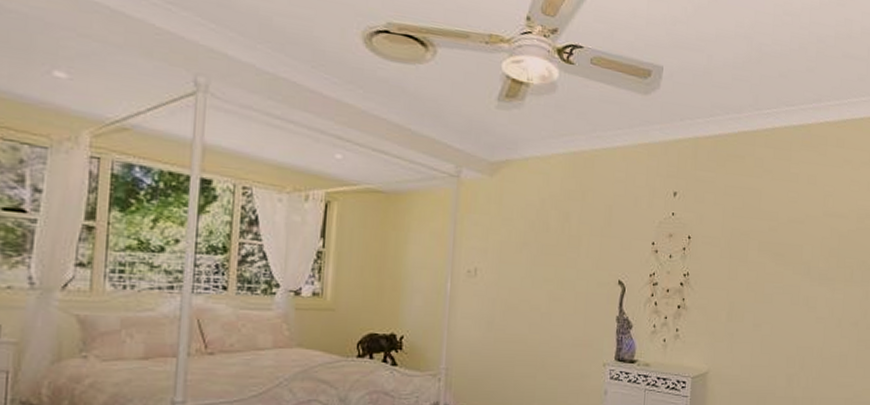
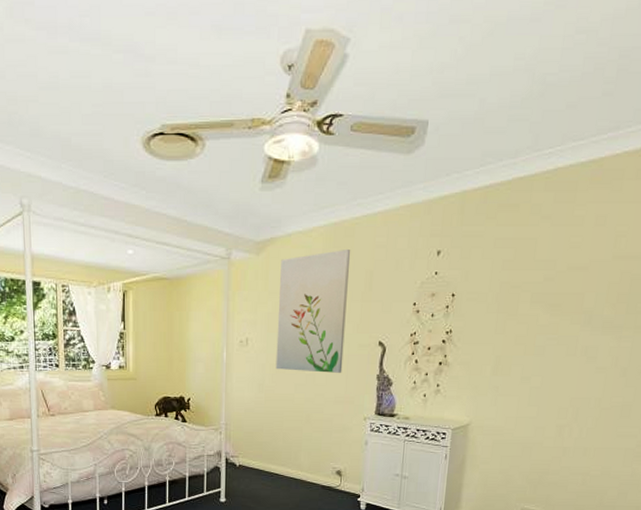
wall art: none [507,180,591,313] -> present [276,248,351,373]

